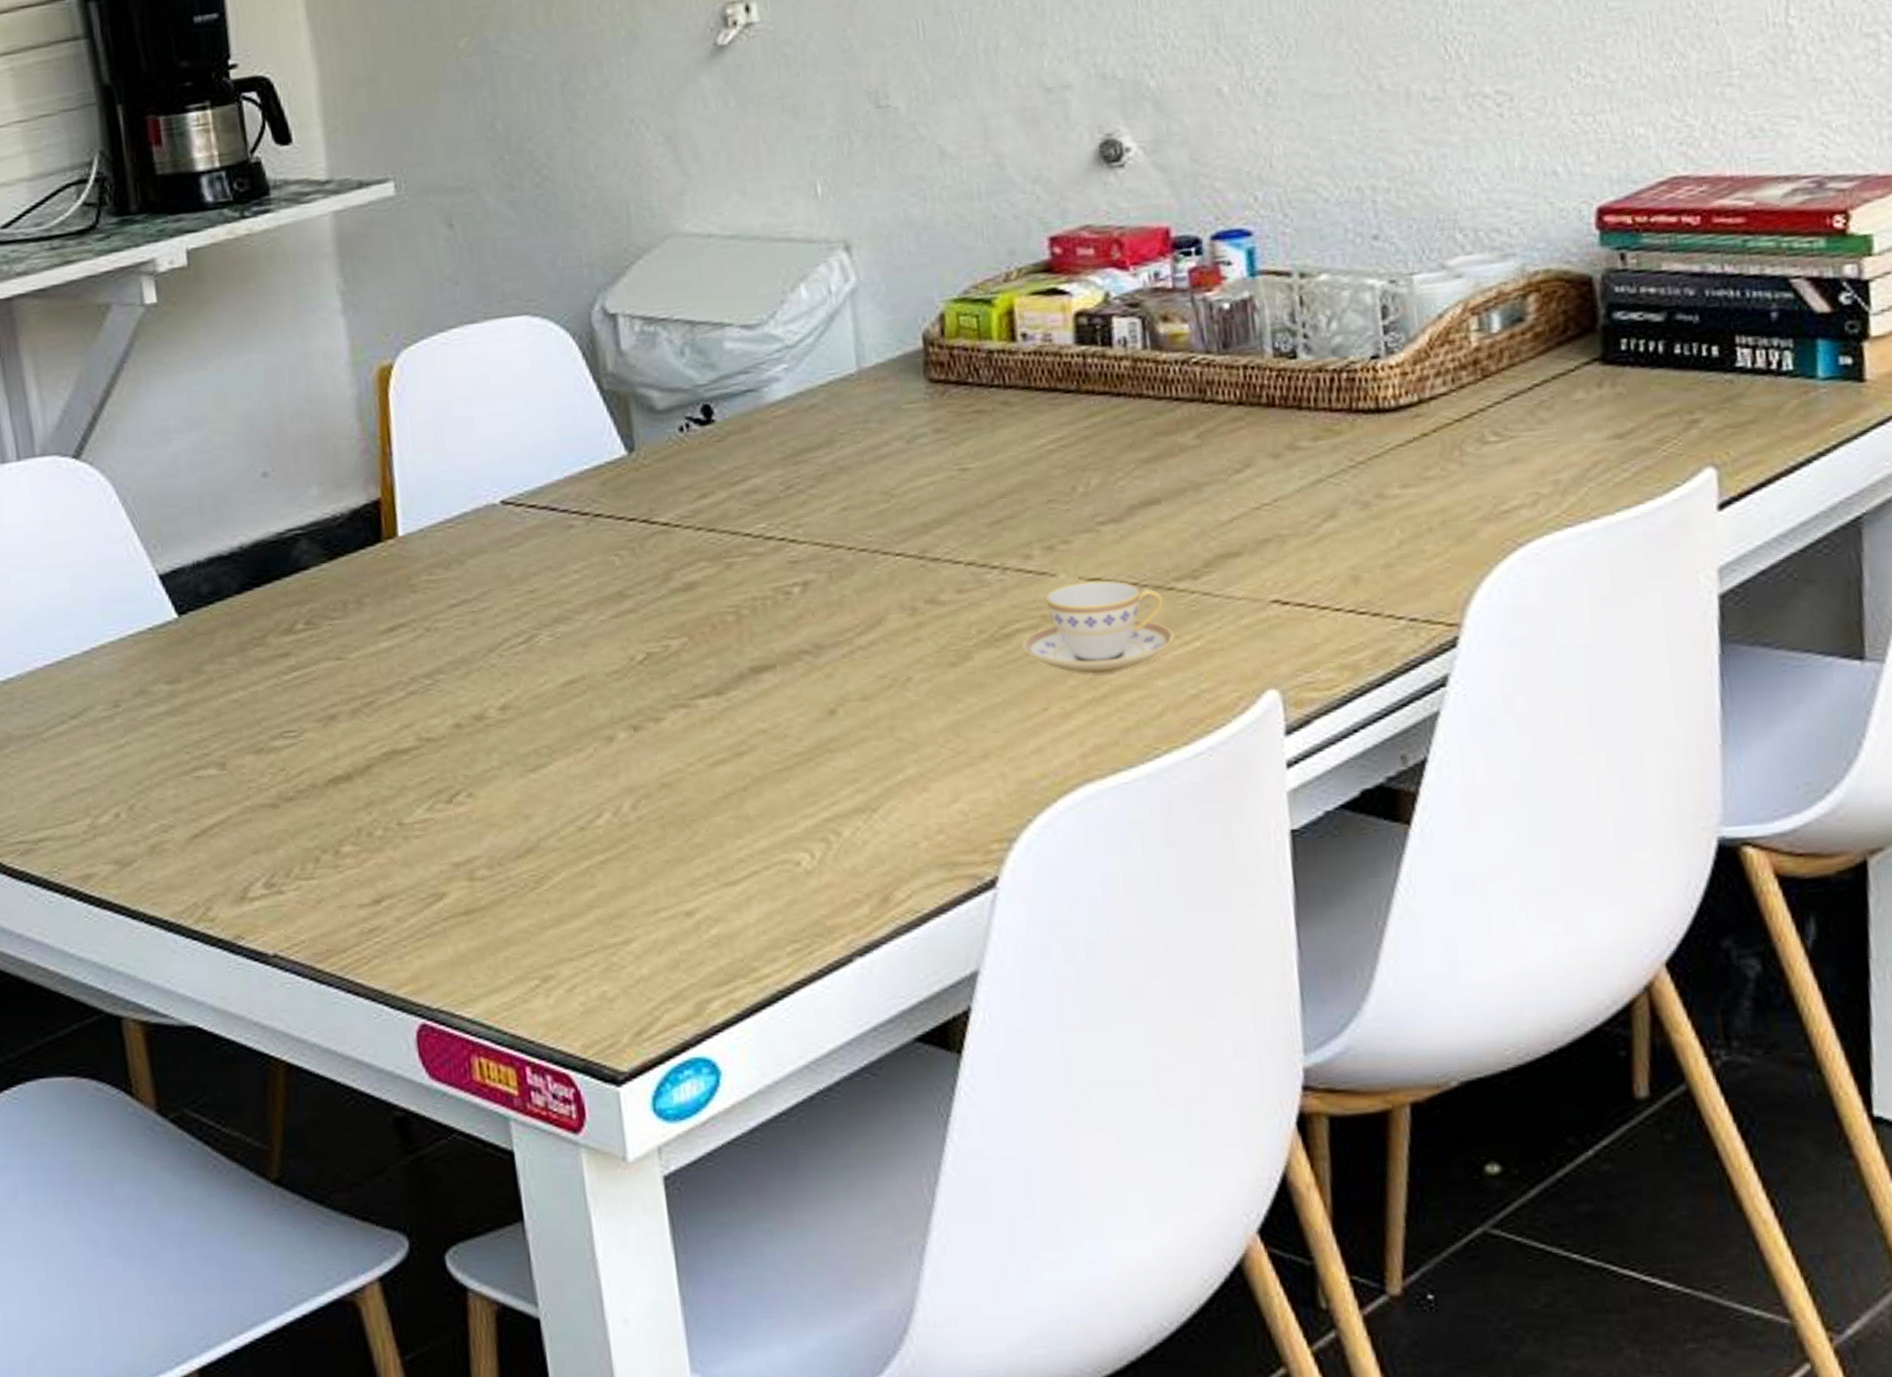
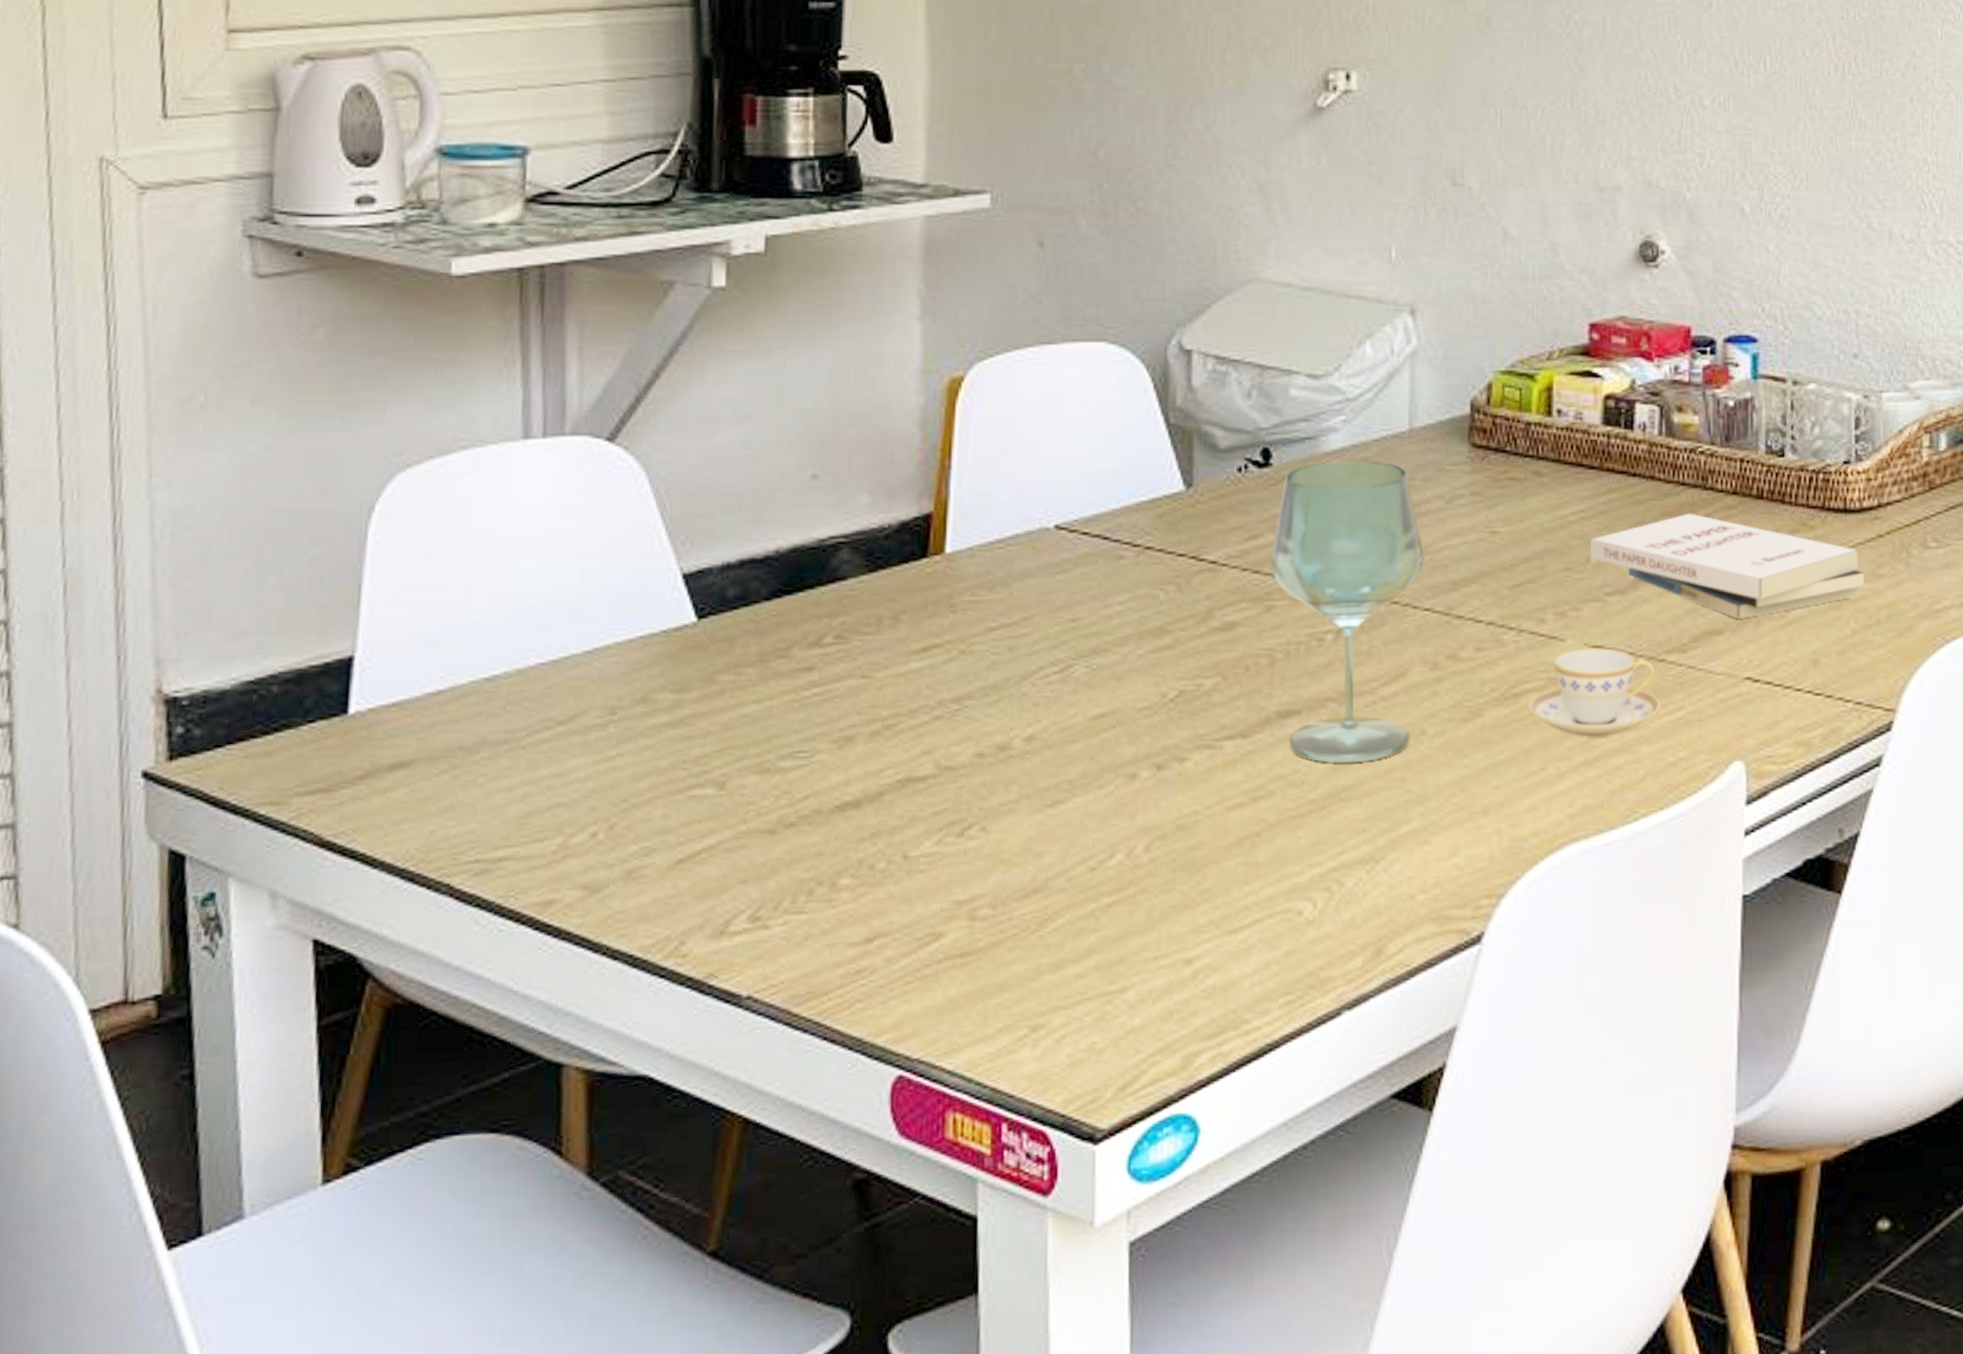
wine glass: none [724,406,895,715] -> present [1270,459,1424,763]
books: none [1073,429,1410,538] -> present [1589,513,1865,618]

